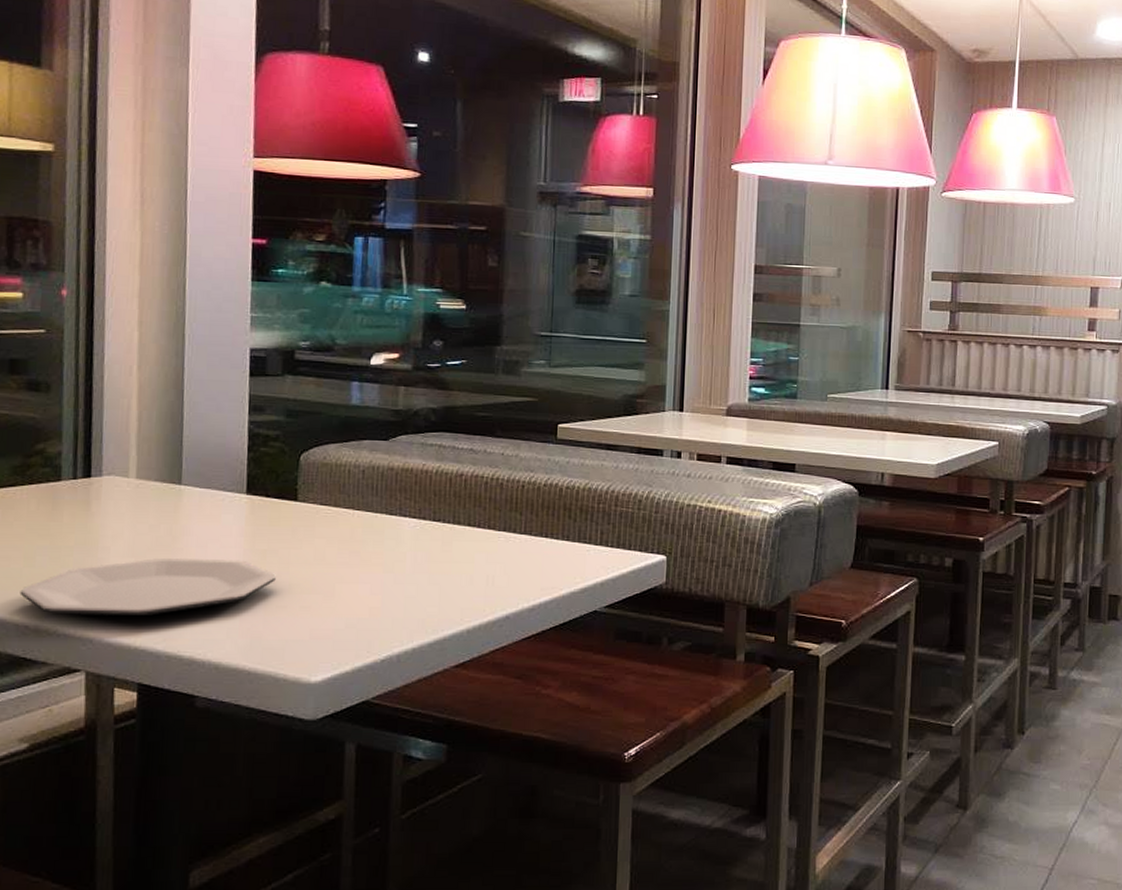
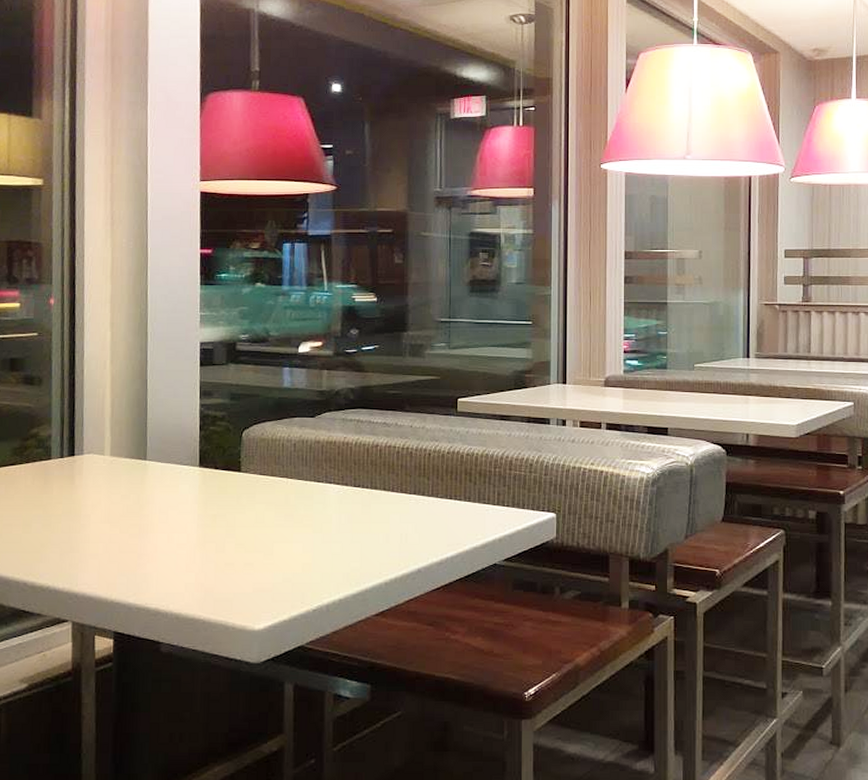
plate: present [19,557,276,615] -> none [19,523,224,573]

